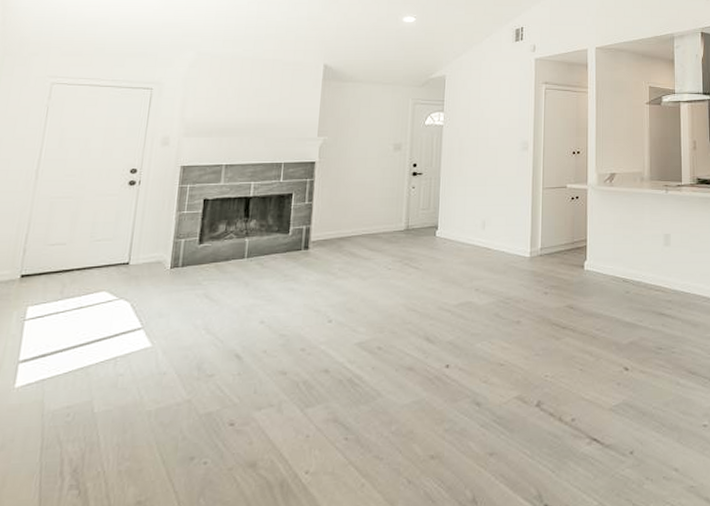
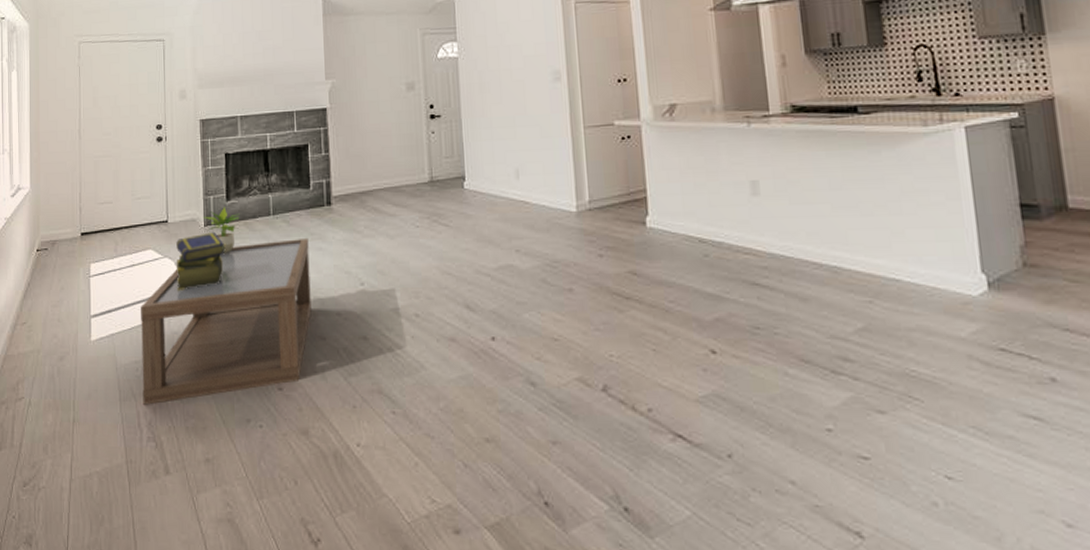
coffee table: none [69,279,281,452] -> present [141,237,312,405]
stack of books: none [129,274,193,332] -> present [176,232,227,291]
potted plant: none [171,250,211,294] -> present [204,207,240,253]

